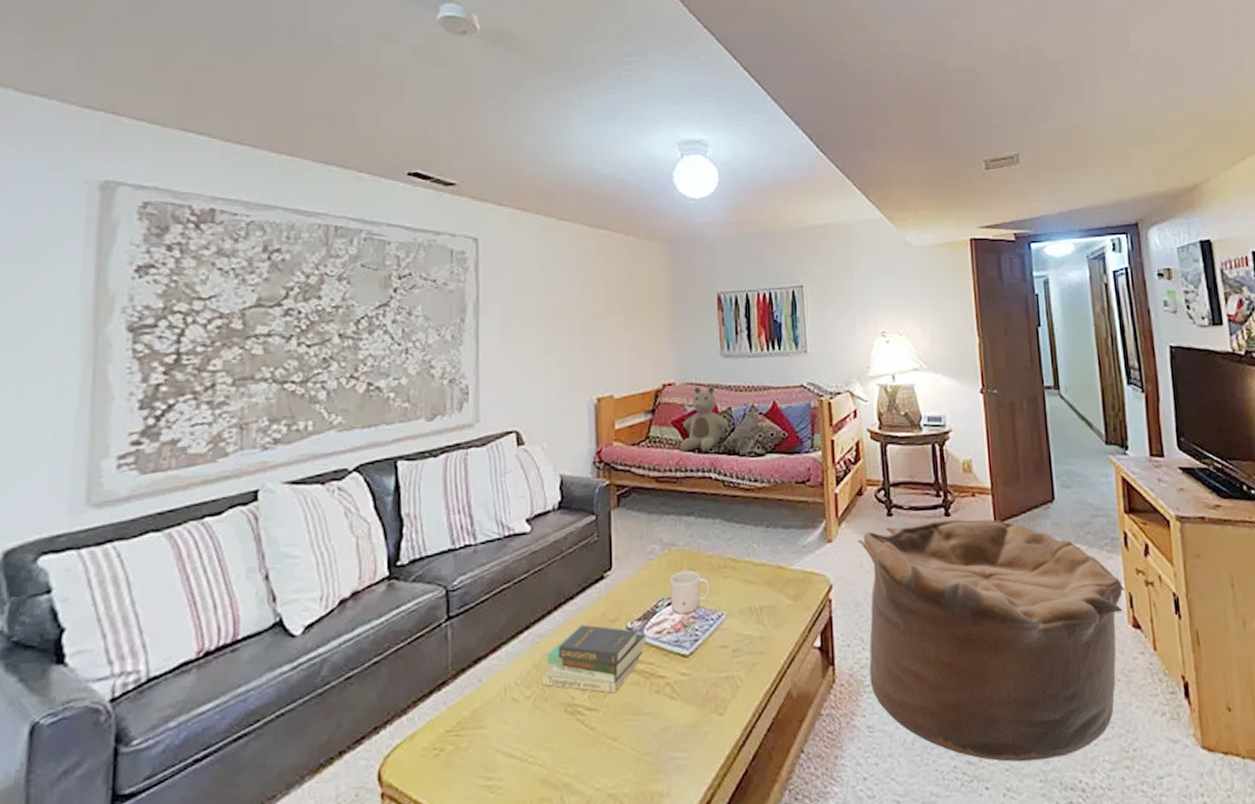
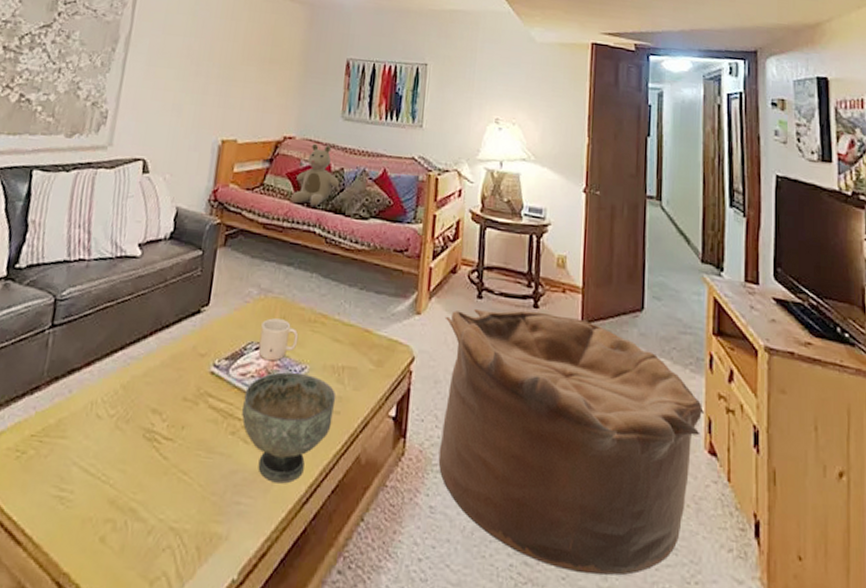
books: present [541,625,646,694] -> none [126,354,231,427]
decorative bowl: none [664,620,758,733] -> present [242,372,336,484]

